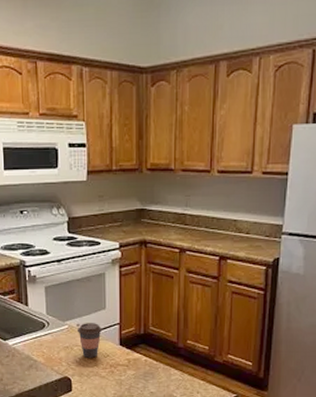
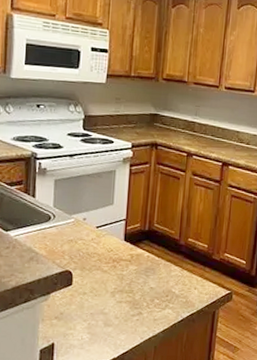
coffee cup: present [78,323,102,358] -> none [84,217,108,252]

